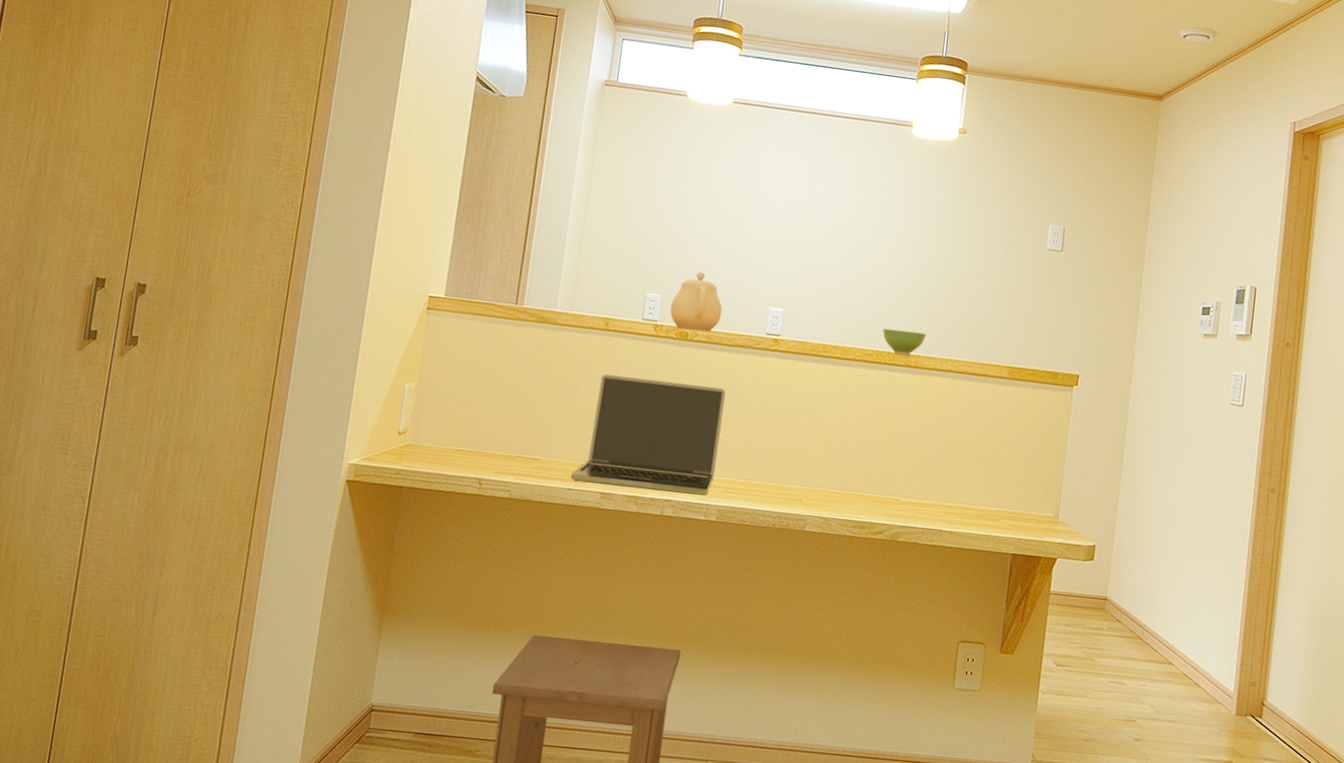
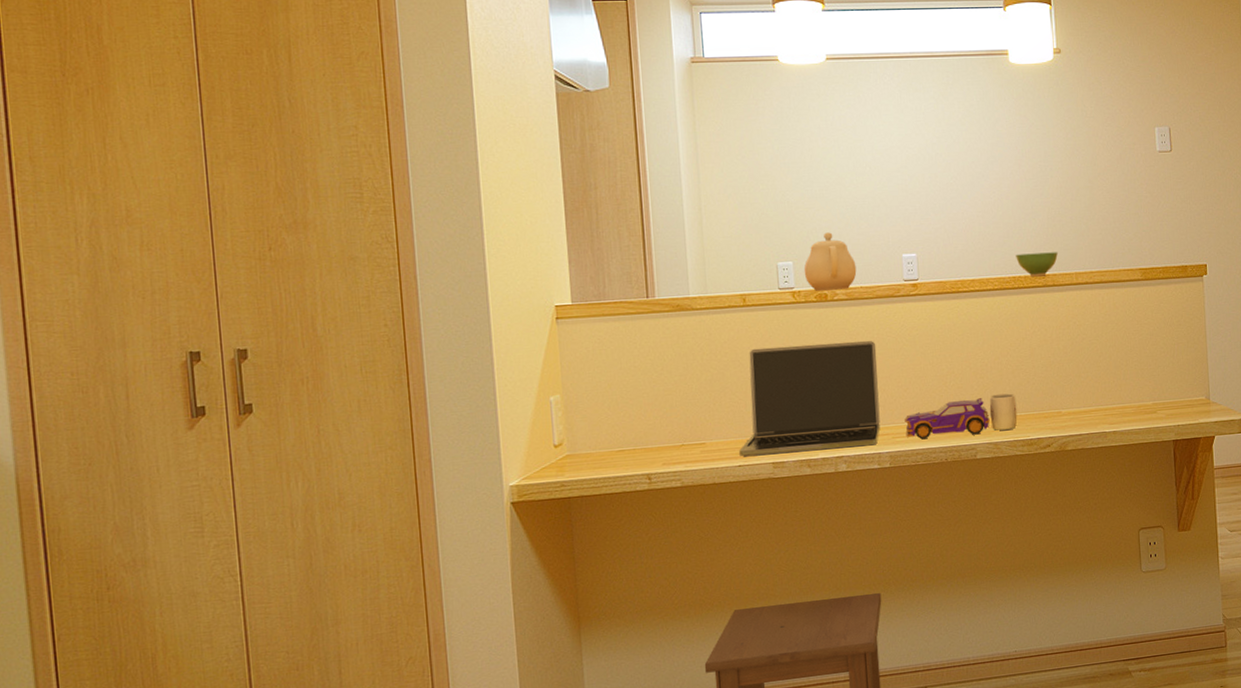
toy car: none [737,466,826,506] -> present [905,398,990,440]
mug: none [825,467,857,508] -> present [989,393,1018,430]

